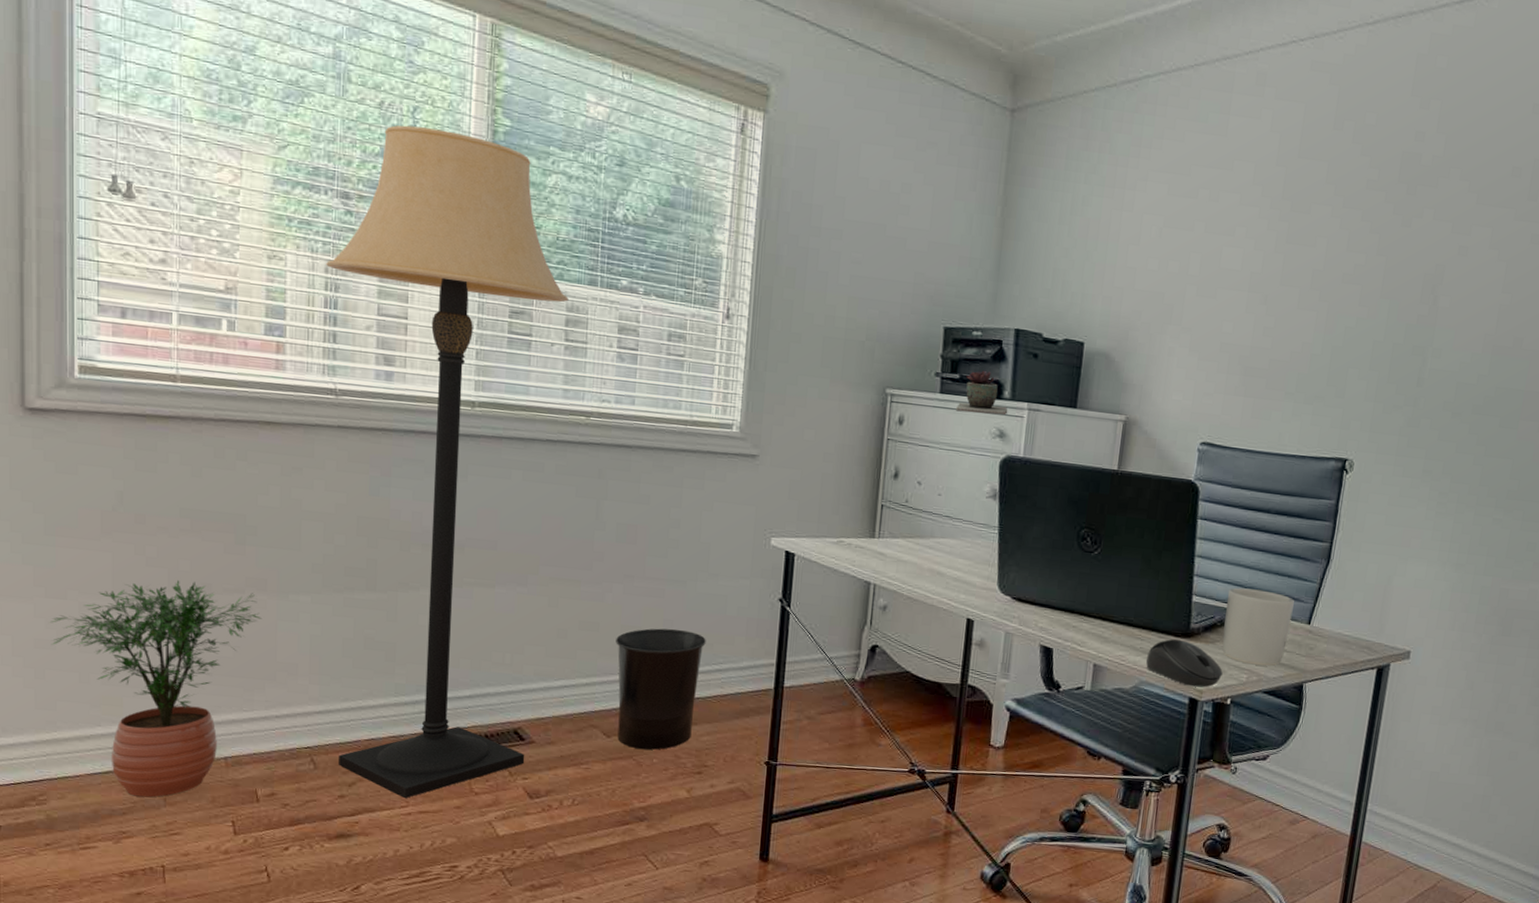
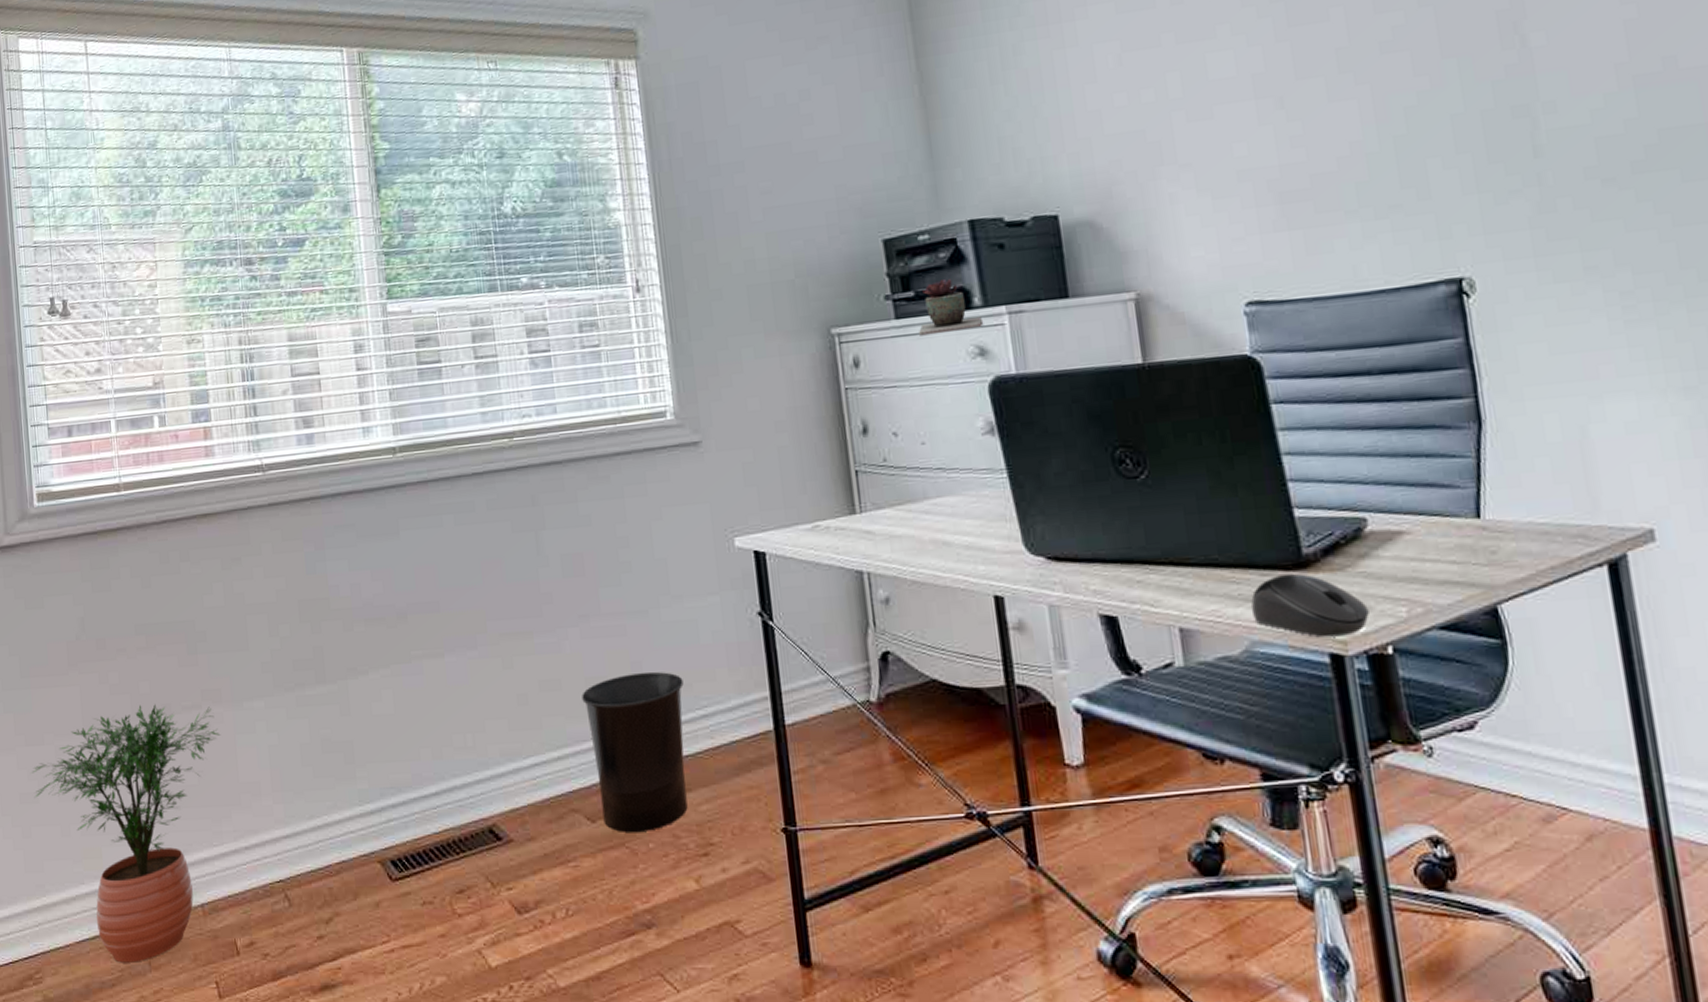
lamp: present [326,125,569,798] -> none [239,168,506,930]
mug: present [1221,587,1294,667] -> none [1342,482,1454,592]

